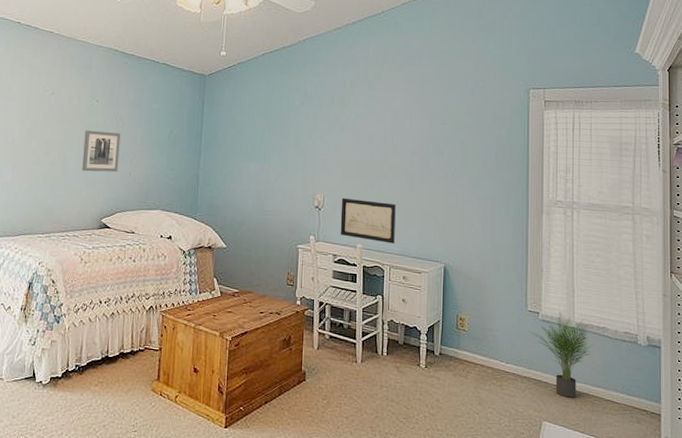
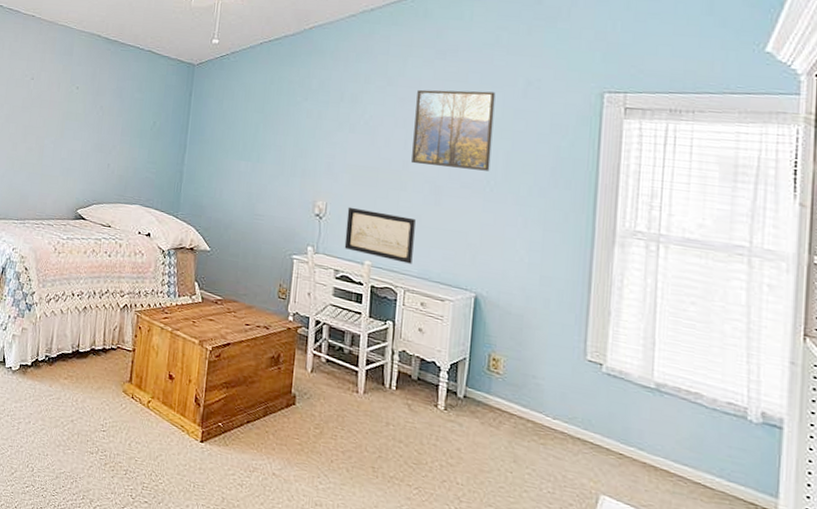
wall art: present [82,130,121,172] -> none [59,117,101,163]
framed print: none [390,91,452,159] -> present [412,89,496,171]
potted plant: present [529,312,592,398] -> none [587,366,677,474]

